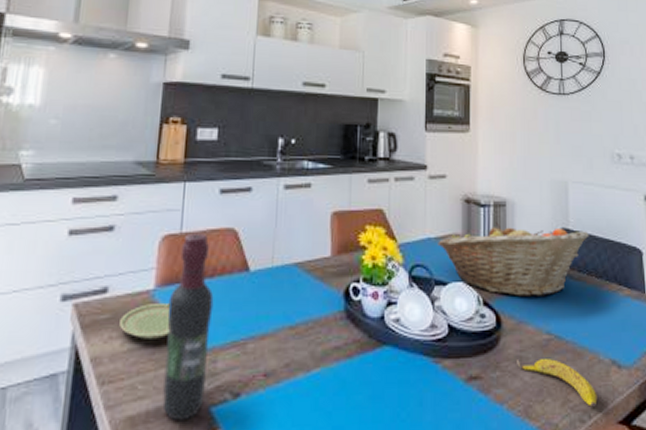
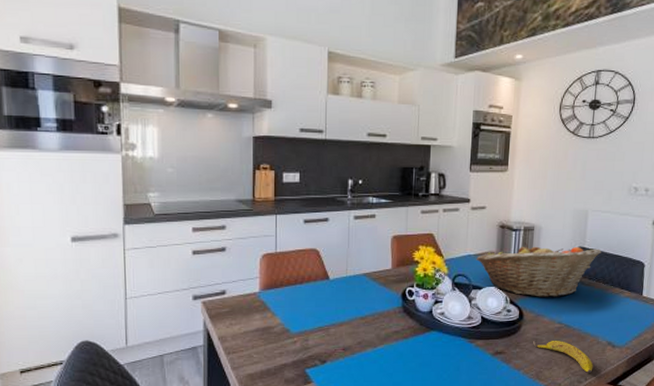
plate: present [120,304,170,339] -> none [237,302,273,325]
wine bottle: present [162,232,214,422] -> none [270,252,304,378]

